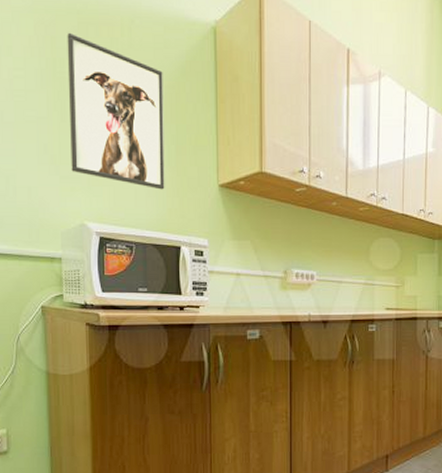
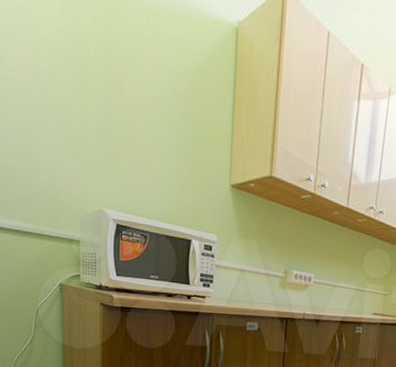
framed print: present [67,32,165,190] -> none [92,18,184,185]

